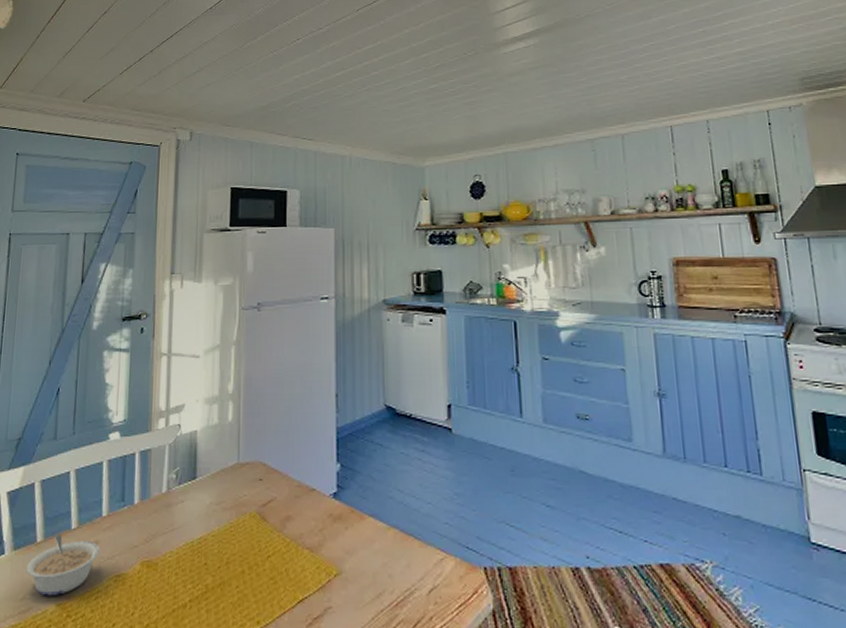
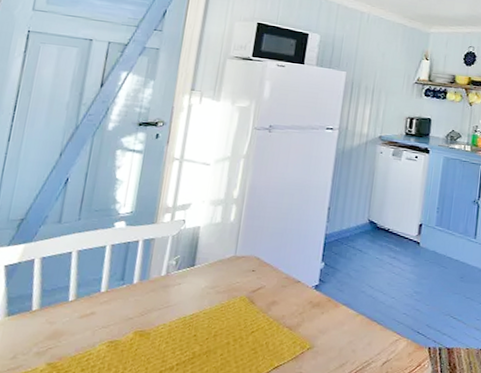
legume: present [25,533,100,597] -> none [18,304,96,357]

